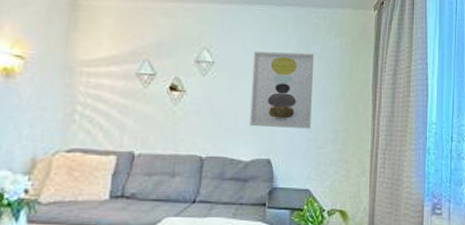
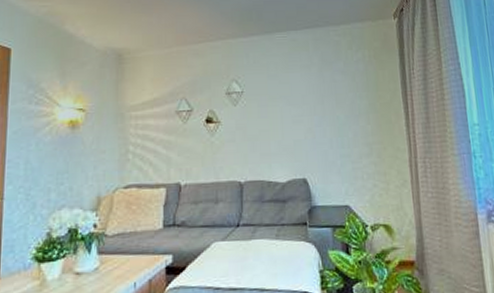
wall art: present [249,51,314,129] -> none [278,70,343,149]

